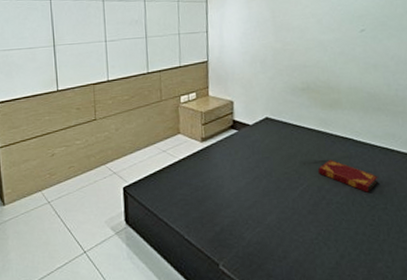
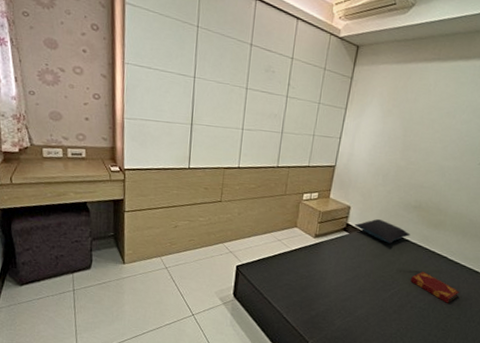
pillow: none [241,110,305,134] -> present [354,219,410,244]

